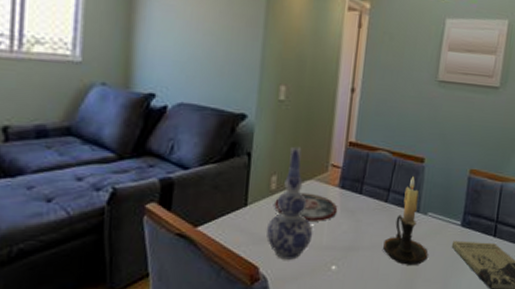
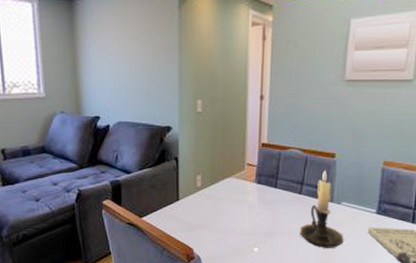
vase: present [266,146,313,260] -> none [196,150,236,243]
plate: present [274,192,338,221] -> none [201,188,256,212]

